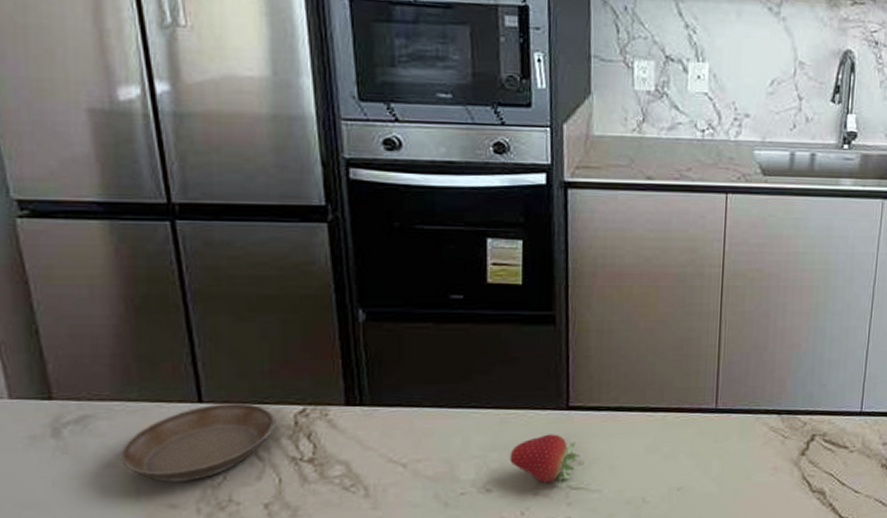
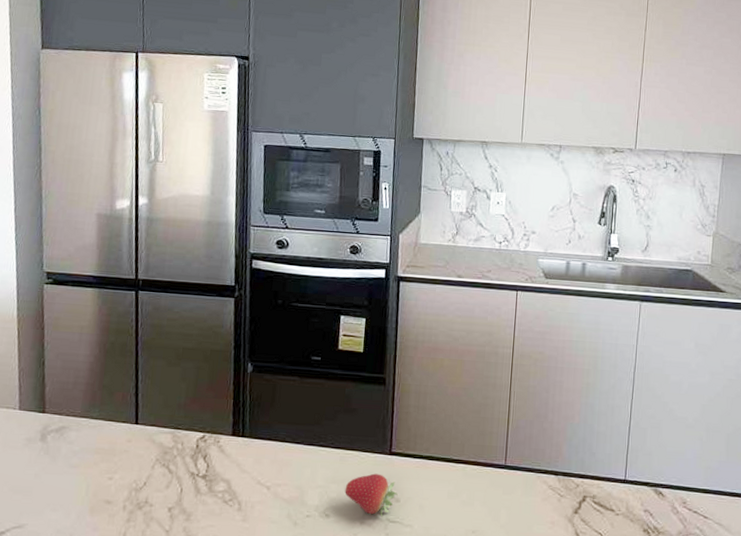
saucer: present [119,403,276,482] -> none [80,426,184,484]

